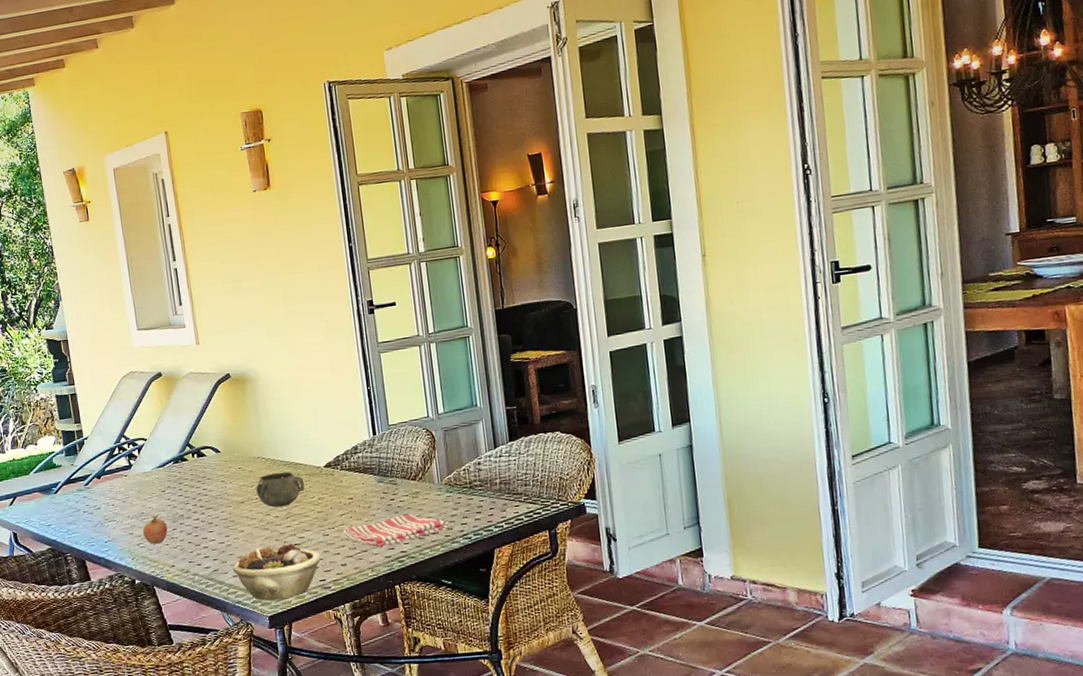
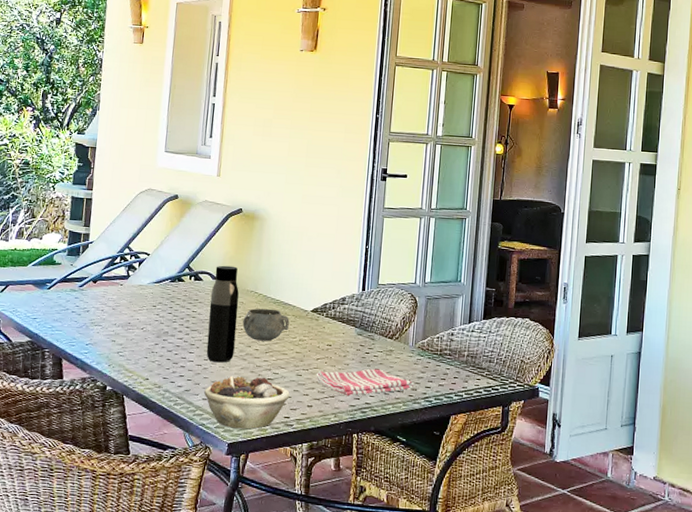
fruit: present [143,515,168,544] -> none [125,327,151,355]
water bottle: none [216,435,255,538] -> present [206,265,239,363]

